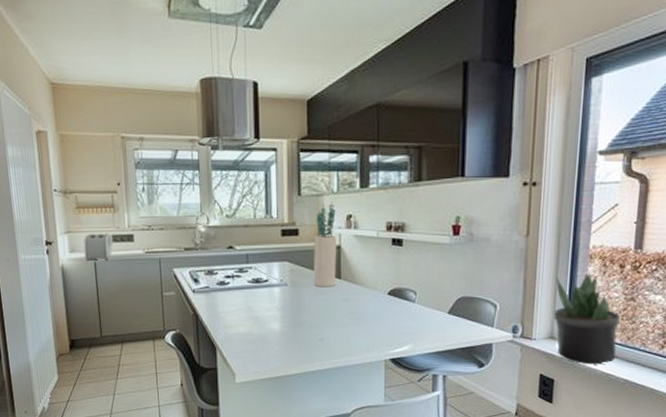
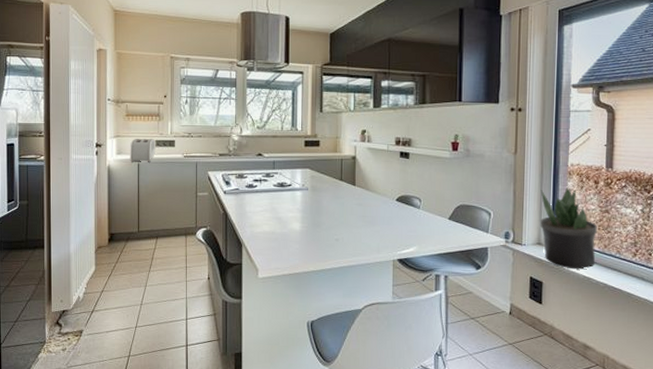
vase: present [313,202,337,288] -> none [331,118,353,193]

